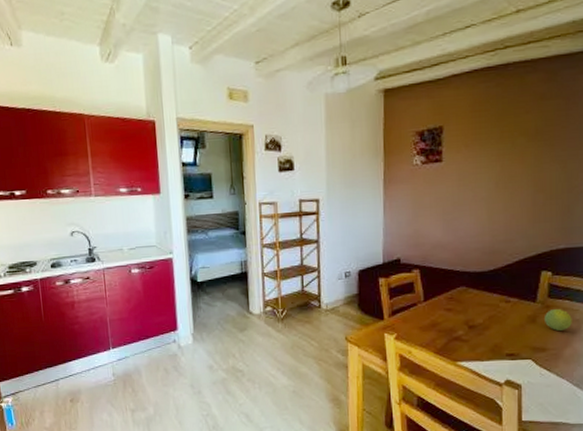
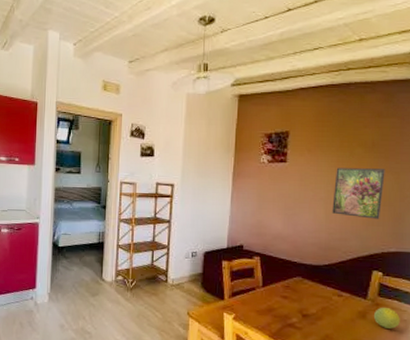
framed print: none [495,158,551,215] -> present [332,168,385,219]

